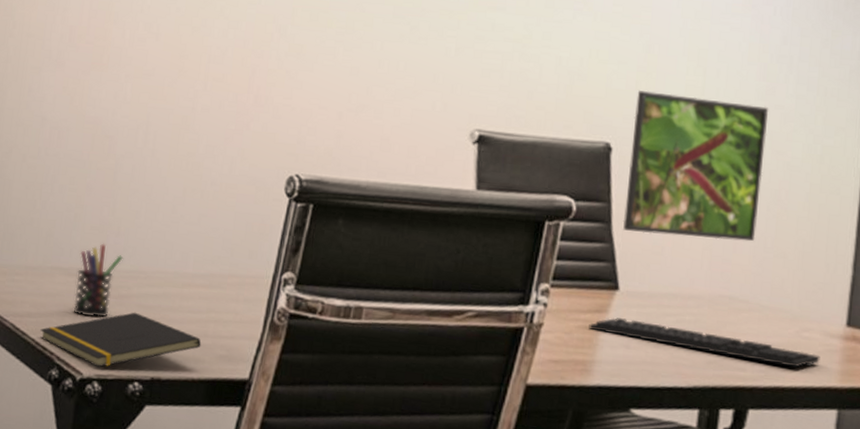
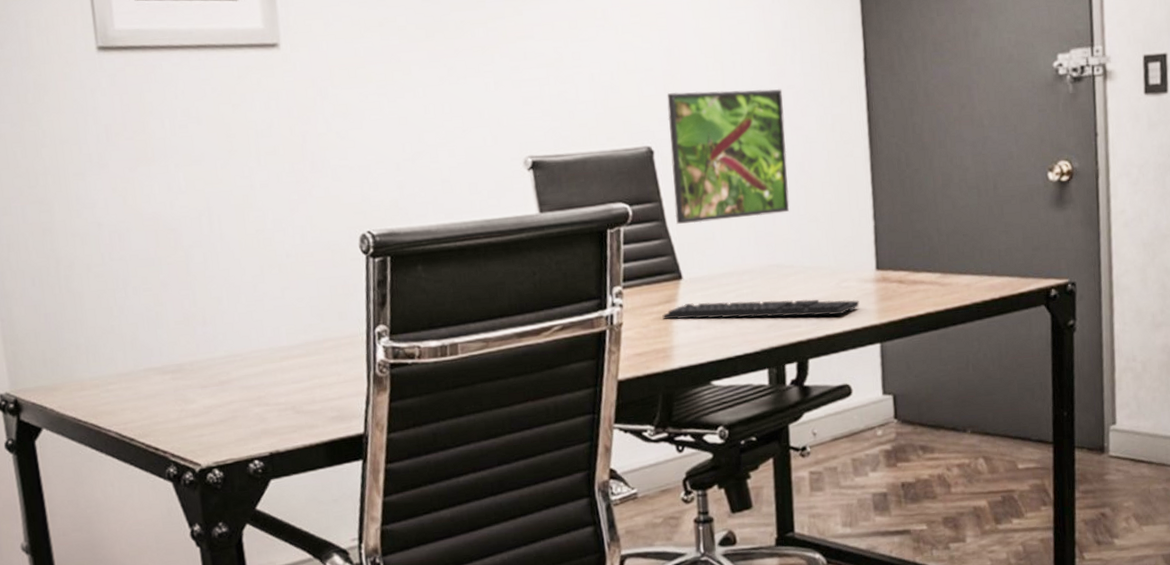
notepad: present [40,312,202,368] -> none [147,394,312,455]
pen holder: present [73,243,123,317] -> none [171,335,216,410]

